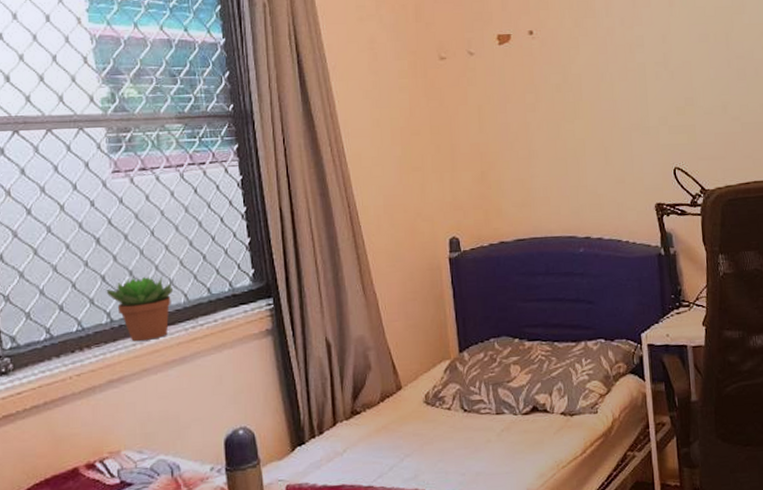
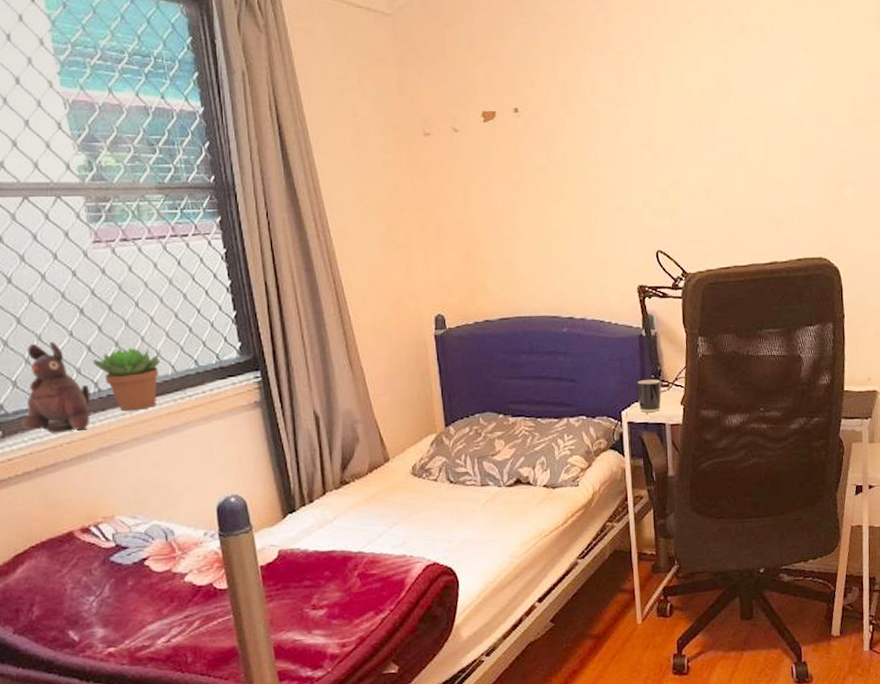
plush toy: none [32,272,102,364] -> present [20,341,91,432]
mug: none [655,299,683,334] -> present [636,379,662,412]

